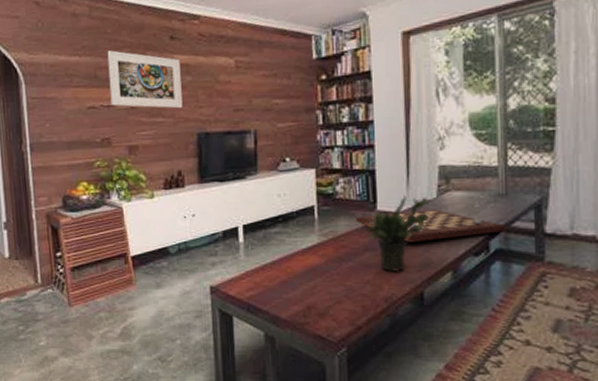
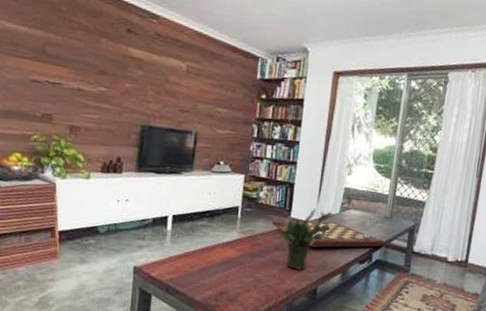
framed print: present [107,50,183,109] -> none [57,28,134,100]

